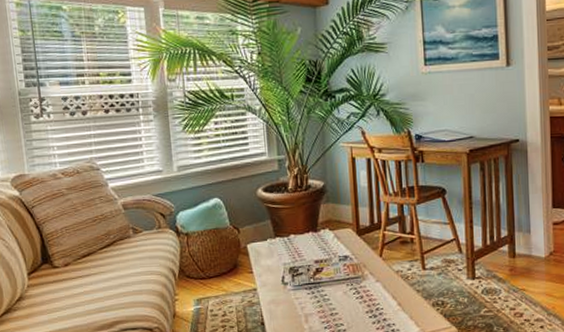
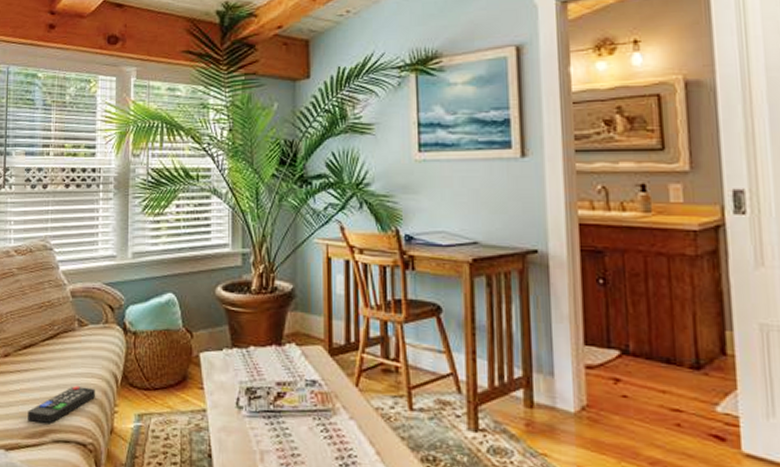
remote control: none [94,282,156,317] -> present [28,385,95,423]

